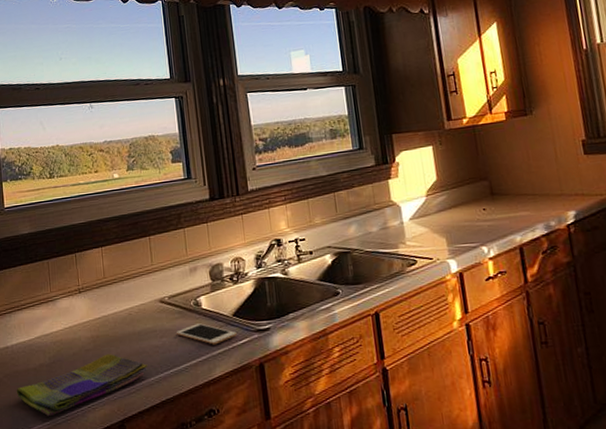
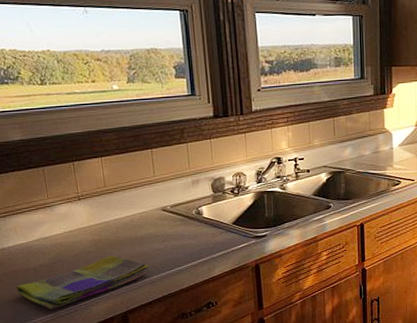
cell phone: present [177,323,237,345] -> none [178,230,236,249]

